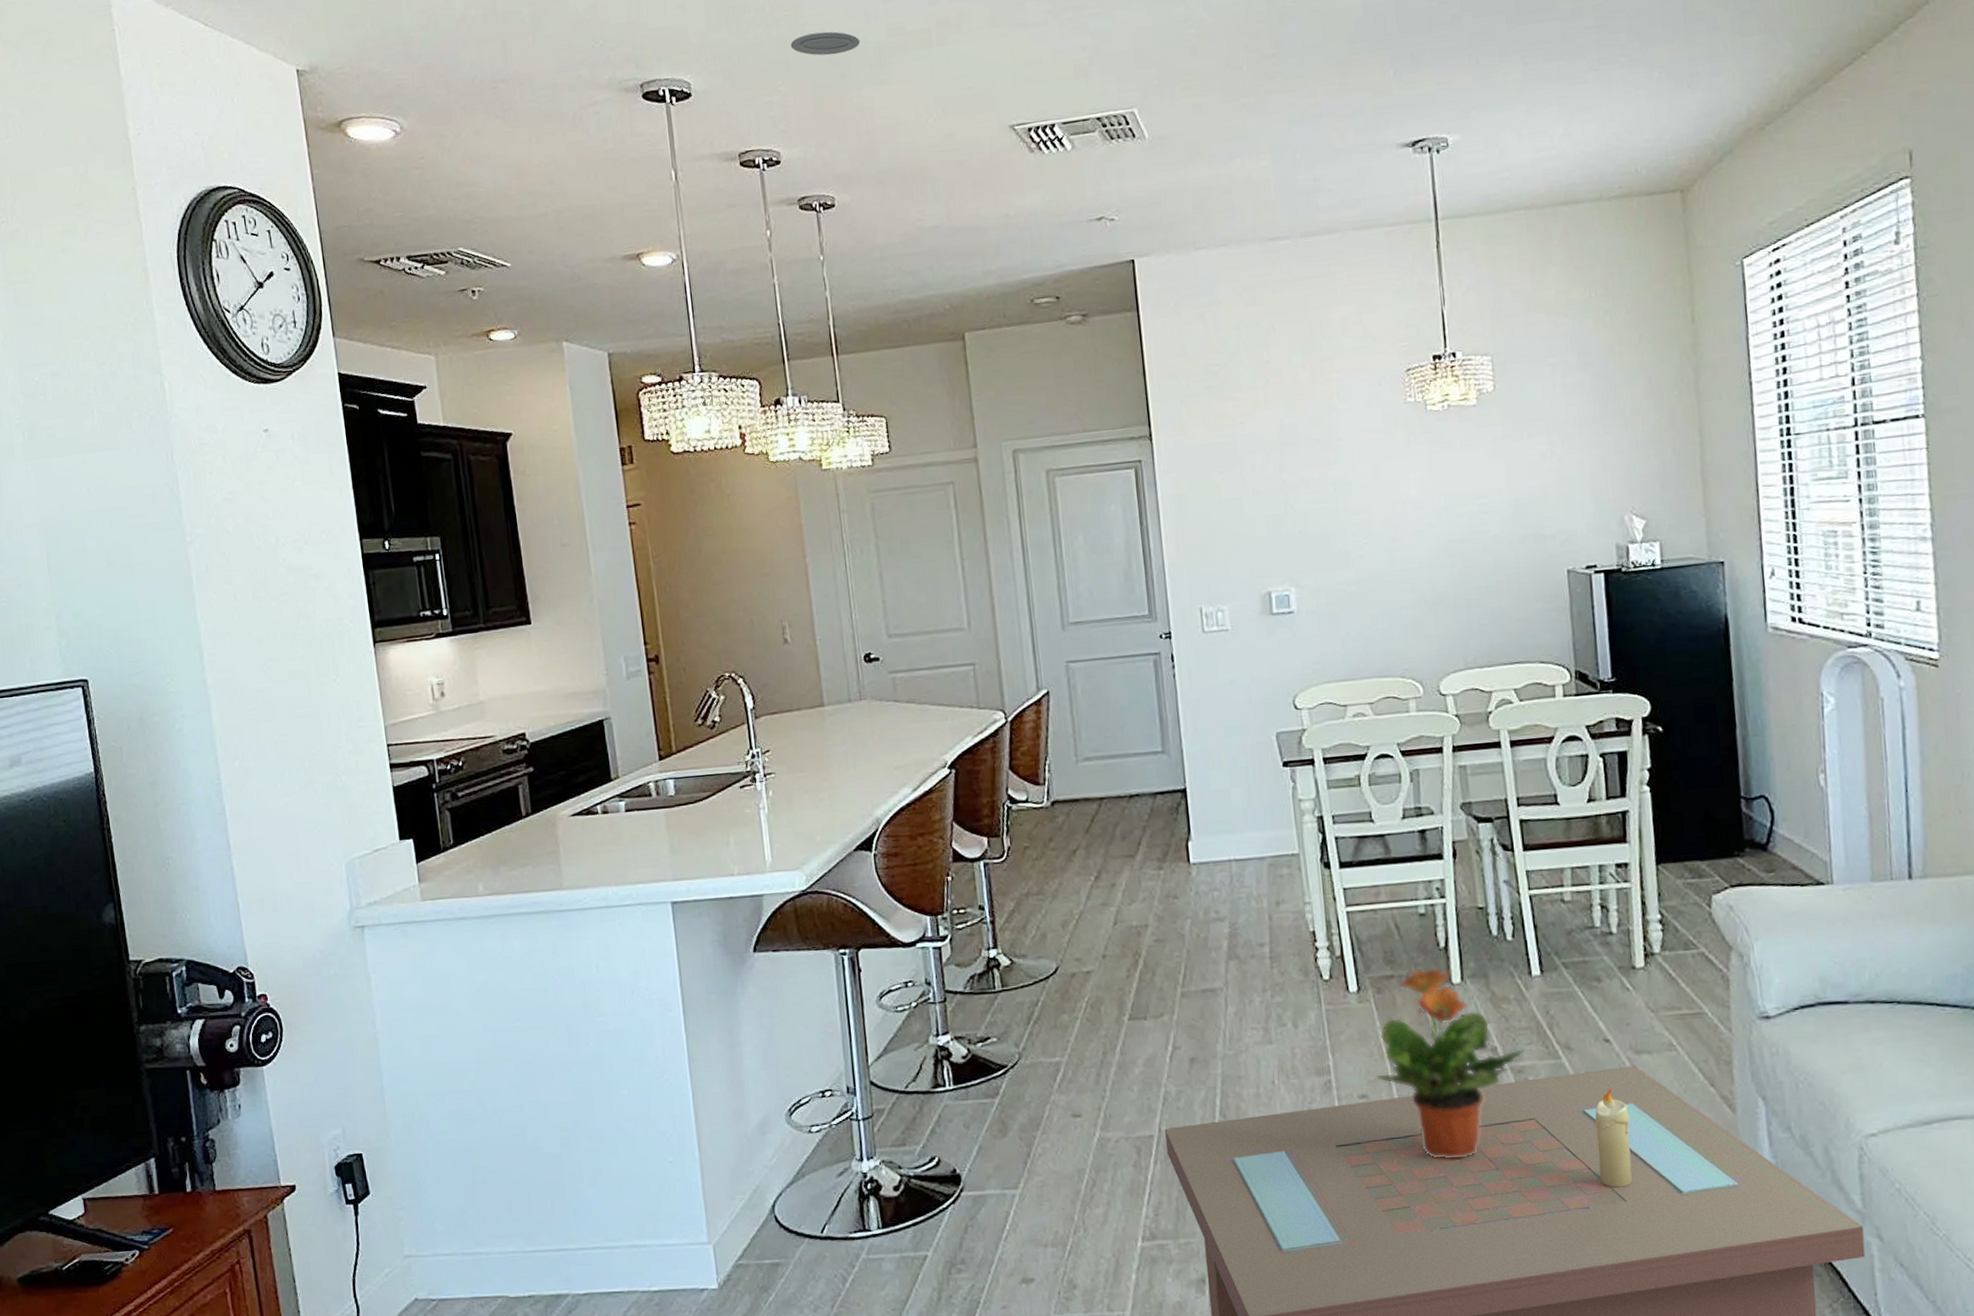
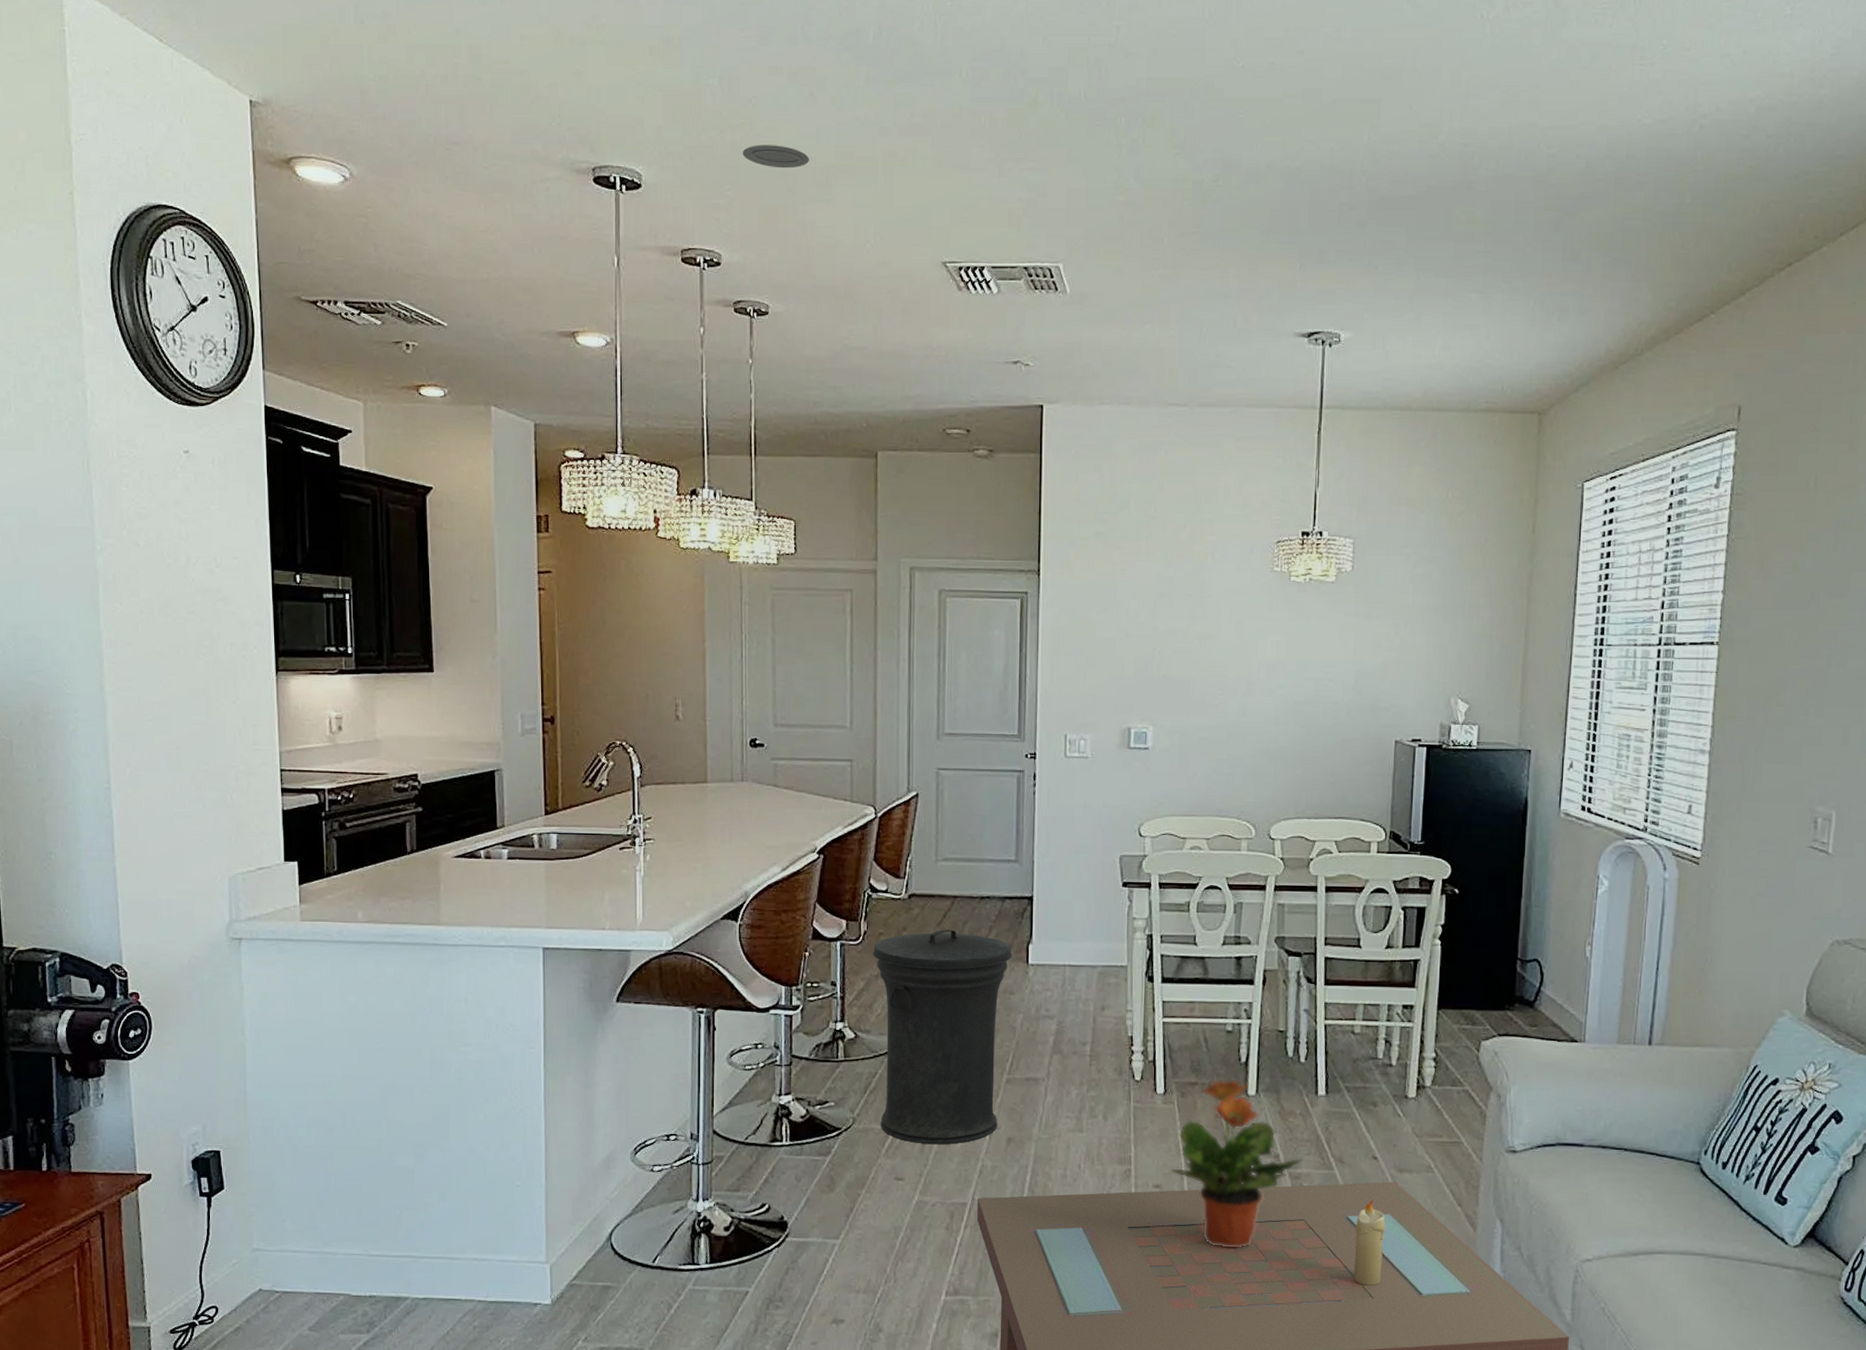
trash can: none [1019,834,1177,1074] -> present [872,929,1012,1145]

